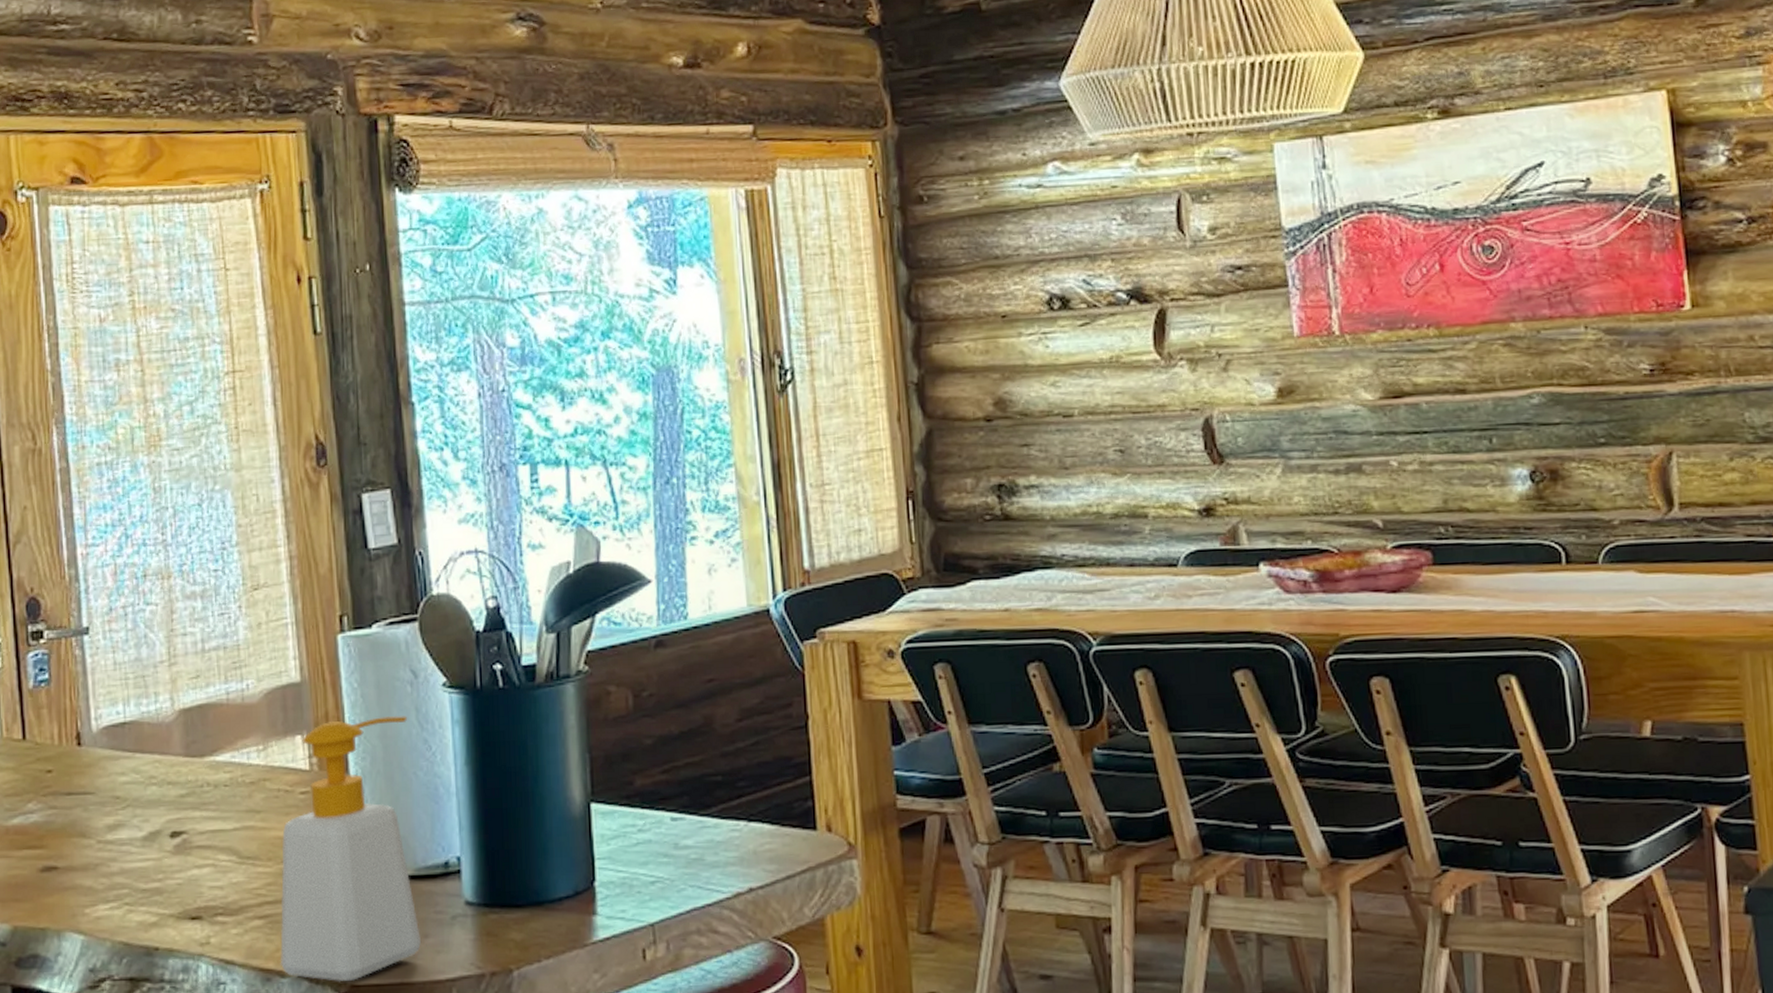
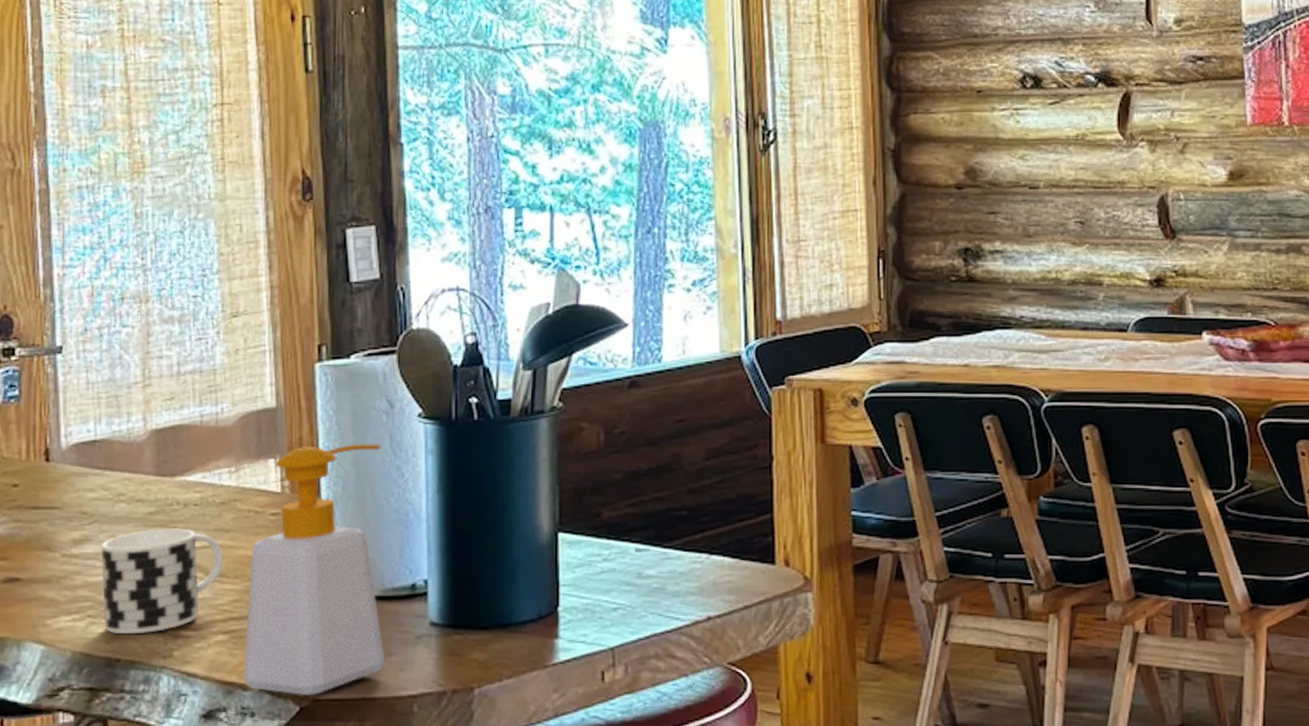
cup: none [135,810,256,922] -> present [101,528,224,635]

